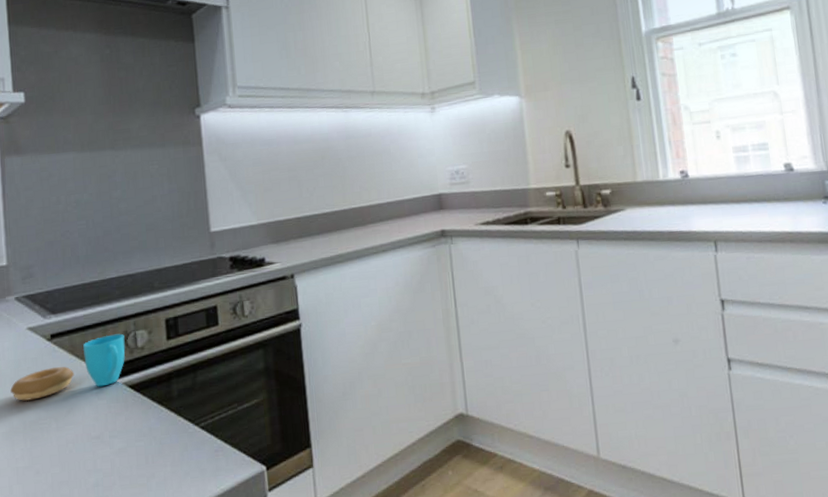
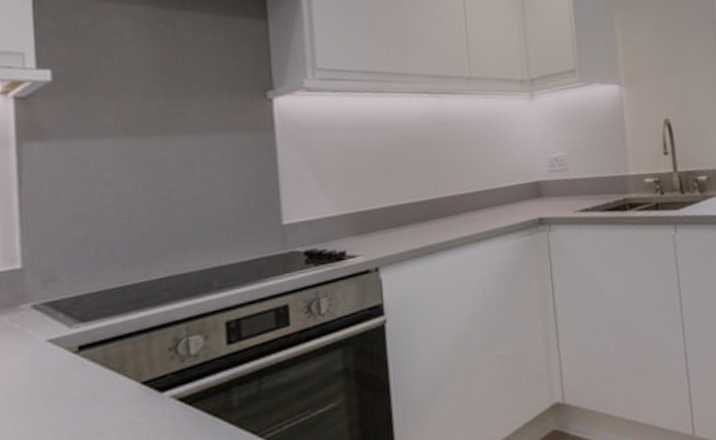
cup: present [10,333,126,401] -> none [22,340,175,426]

